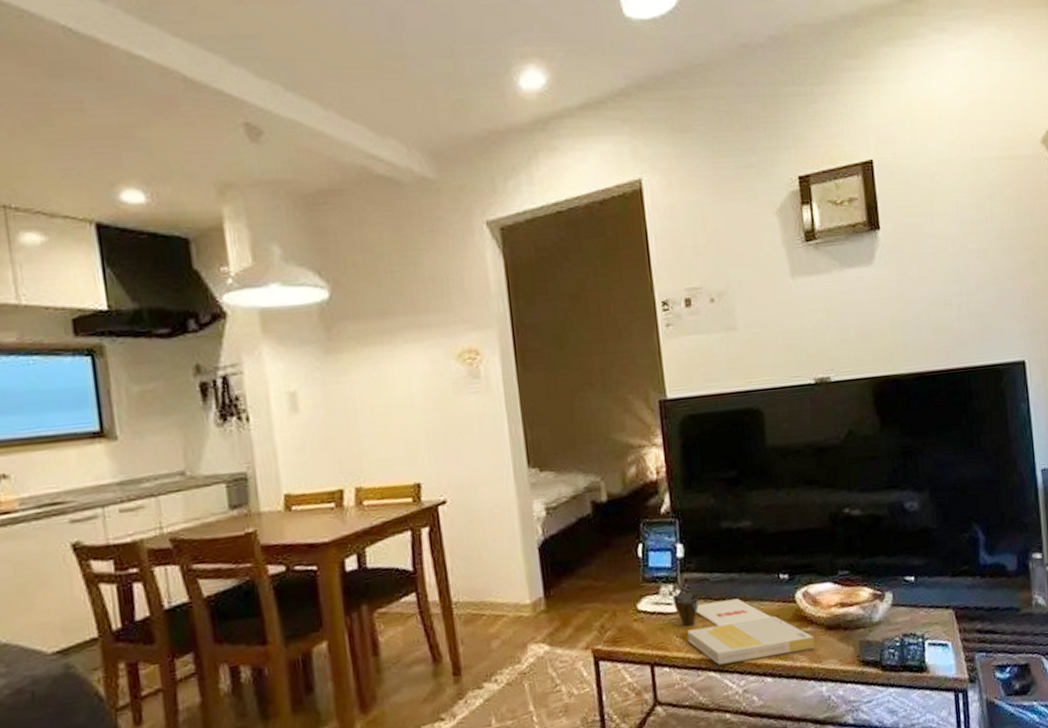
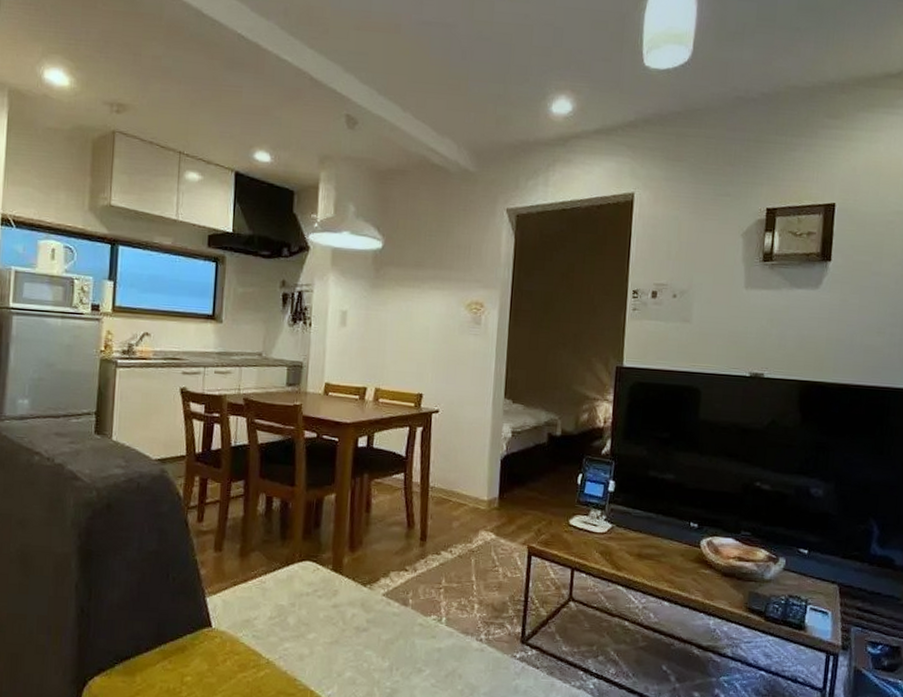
cup: present [672,592,699,627] -> none [598,519,620,547]
book: present [687,616,816,665] -> none [605,549,711,589]
magazine: present [696,598,772,627] -> none [616,531,678,555]

